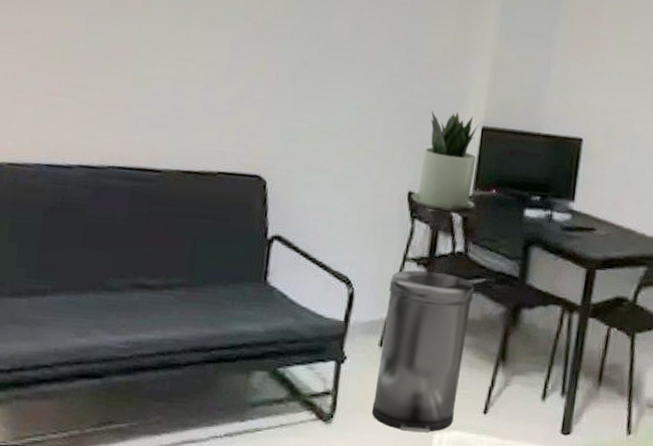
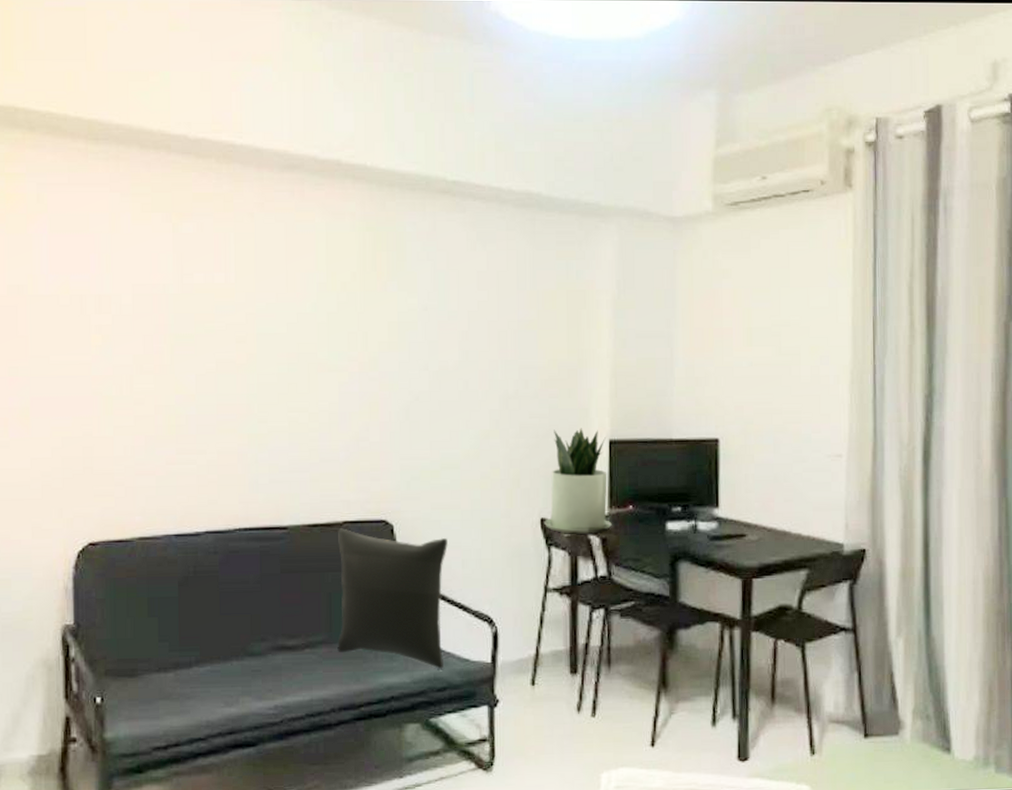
pillow: none [196,178,317,322] -> present [337,528,448,669]
pedal bin: present [372,270,474,433] -> none [533,600,623,774]

